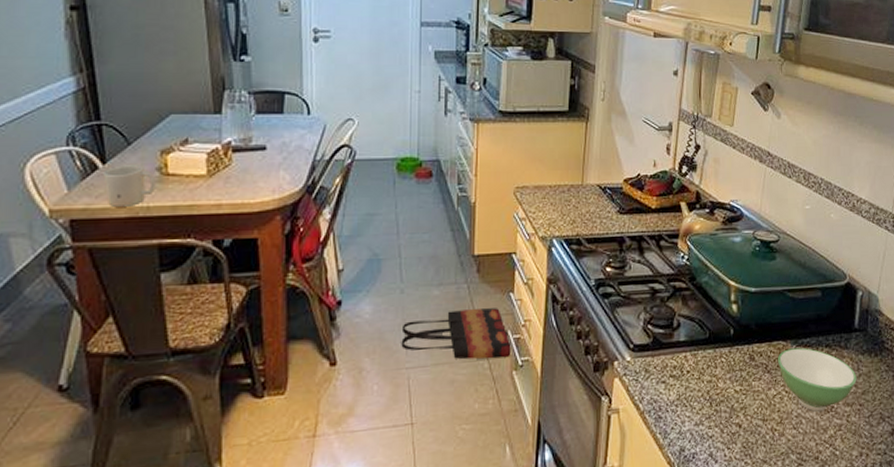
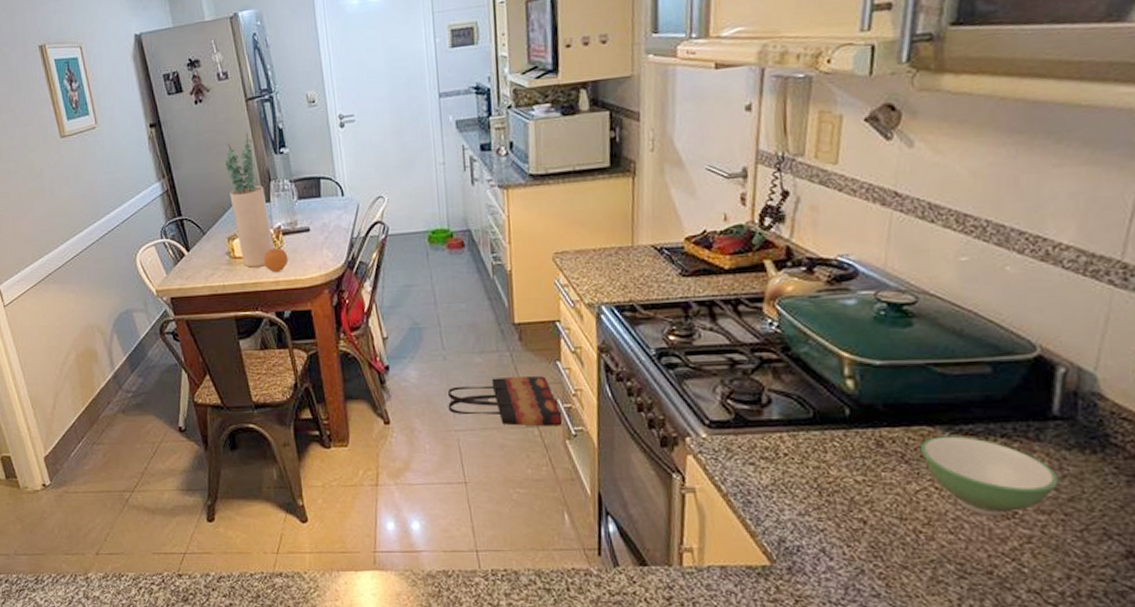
mug: present [103,165,157,207] -> none [189,251,228,286]
vase: none [169,32,220,187] -> present [225,132,274,268]
fruit: none [205,166,236,195] -> present [263,247,288,273]

